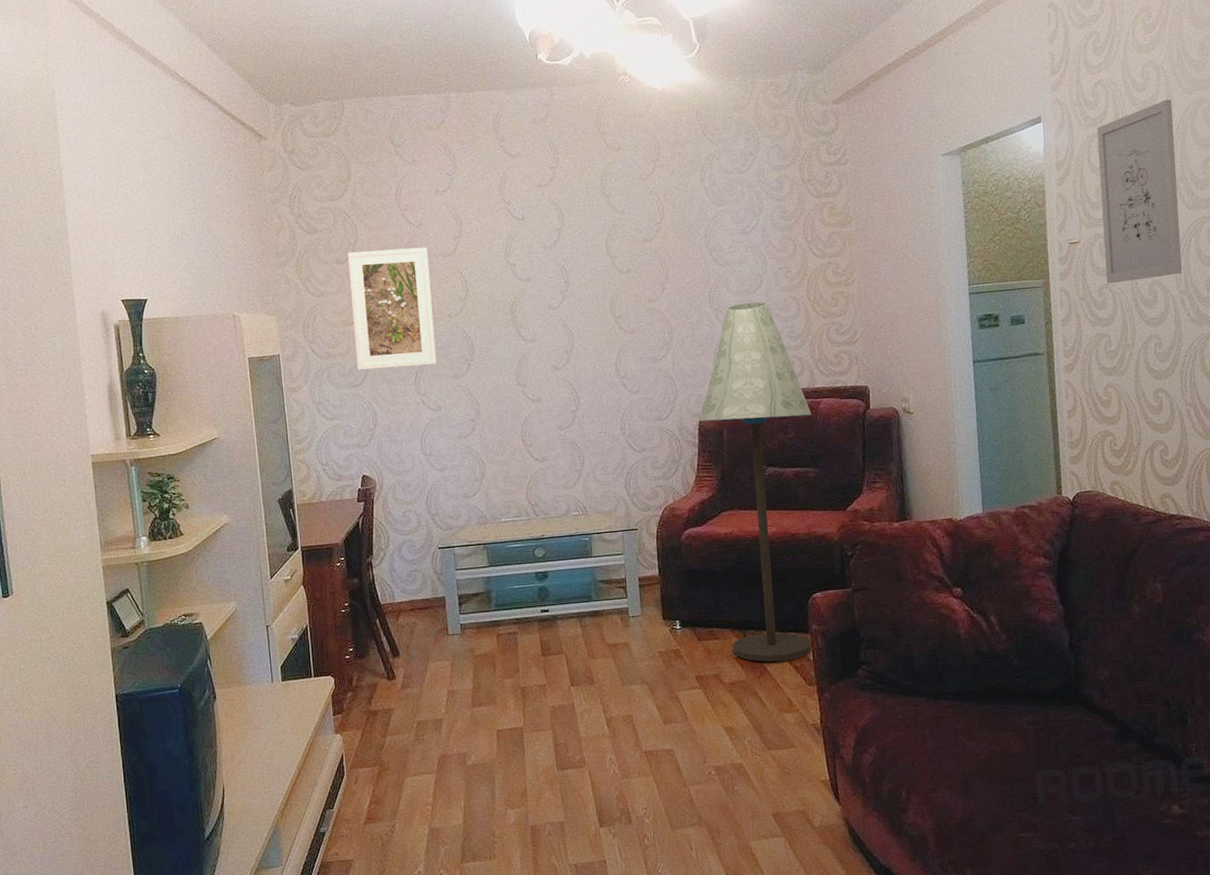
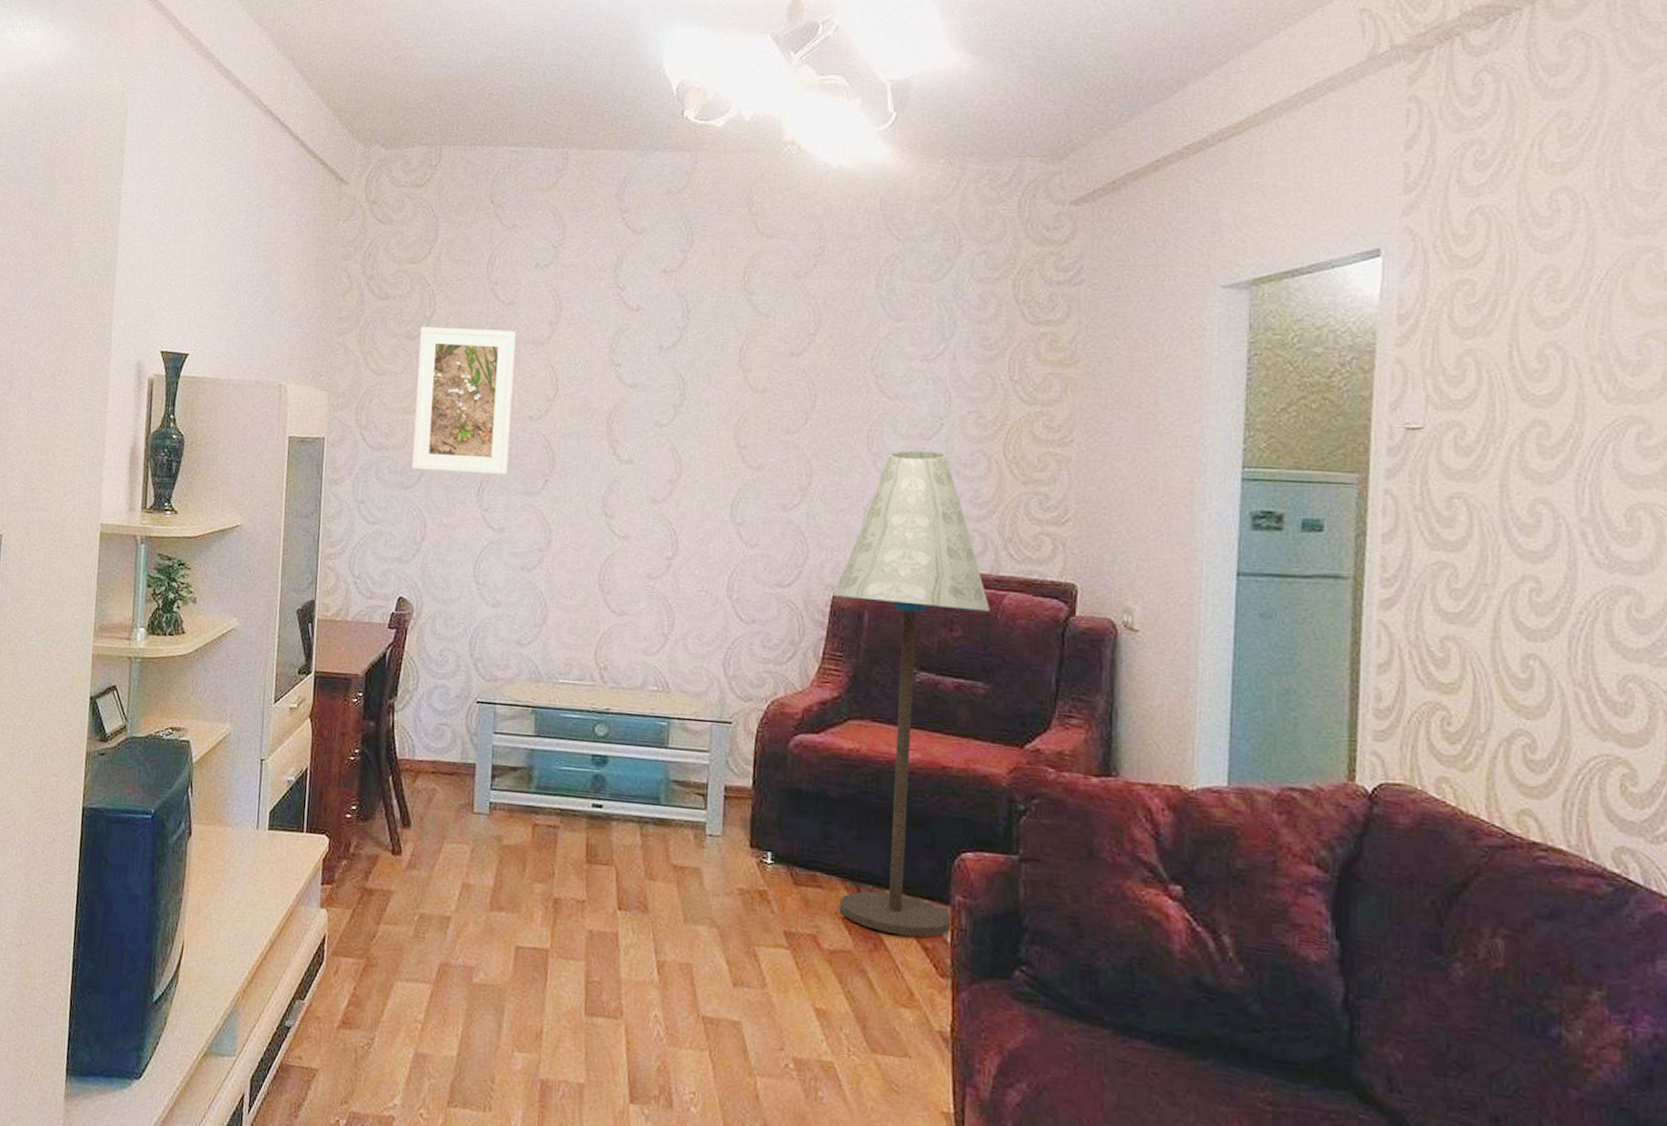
wall art: present [1097,99,1183,284] -> none [1460,242,1595,494]

